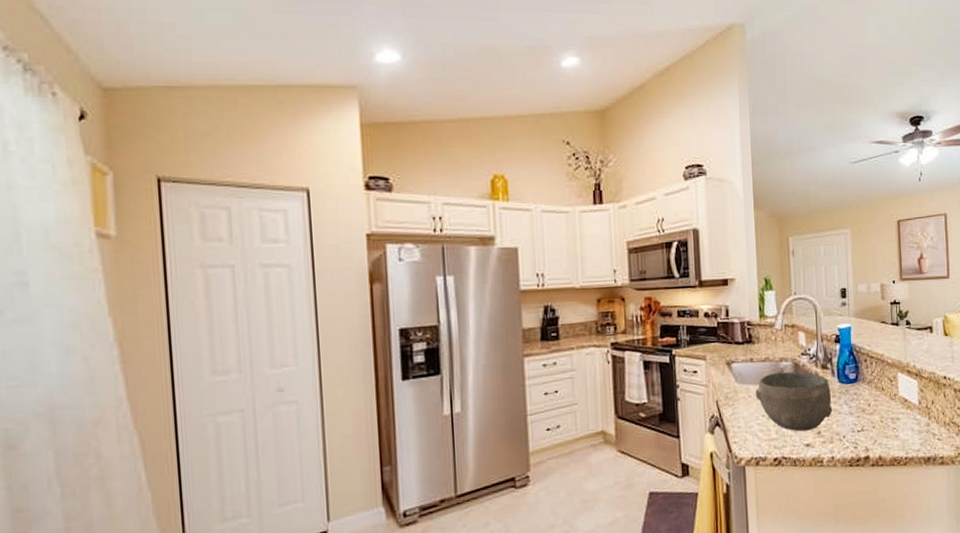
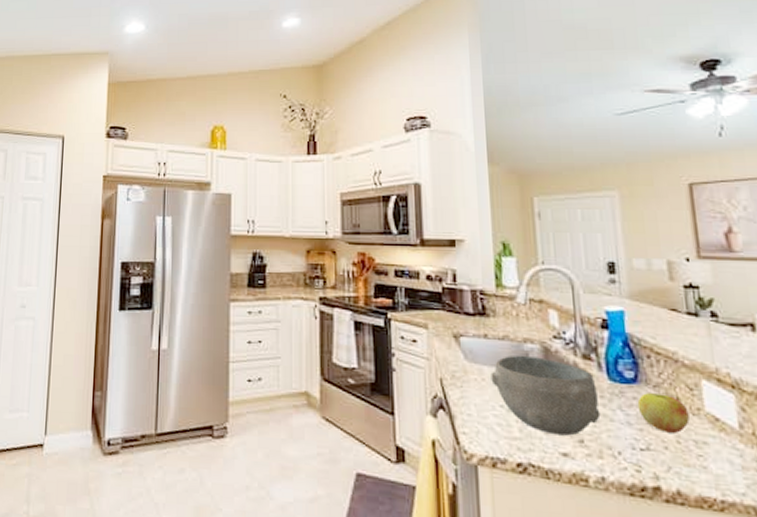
apple: none [857,387,889,416] -> present [637,393,690,433]

